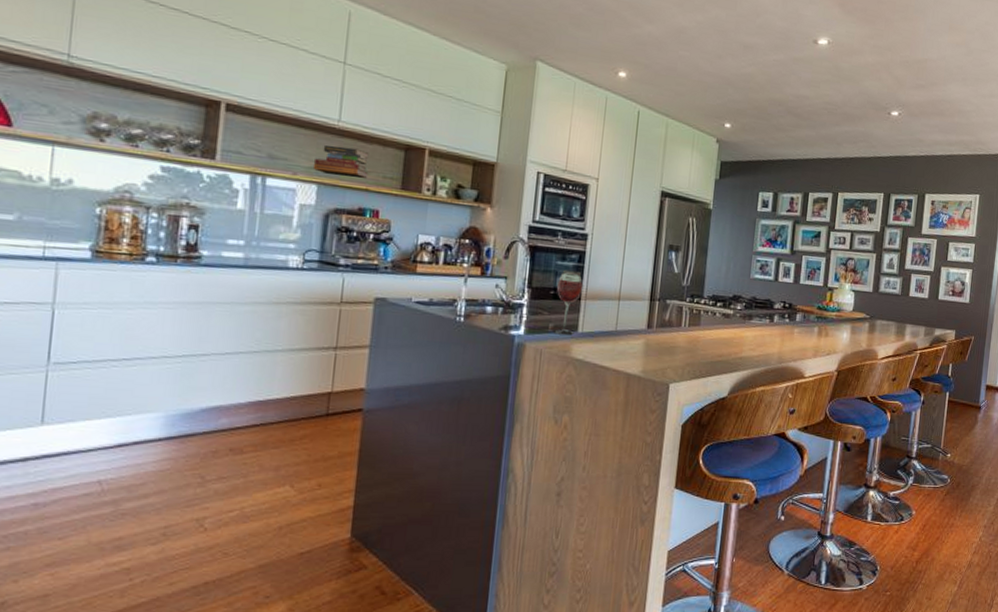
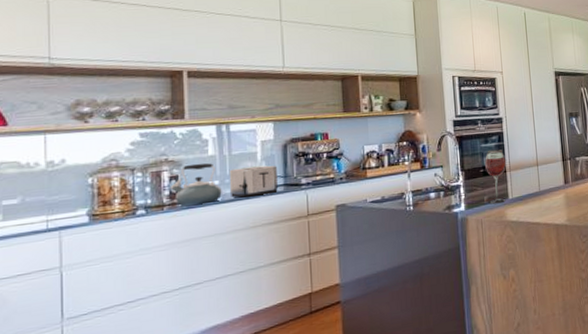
kettle: none [187,215,247,266] -> present [169,163,222,207]
toaster: none [255,230,314,270] -> present [229,165,278,198]
books: present [312,145,369,180] -> none [267,86,315,113]

